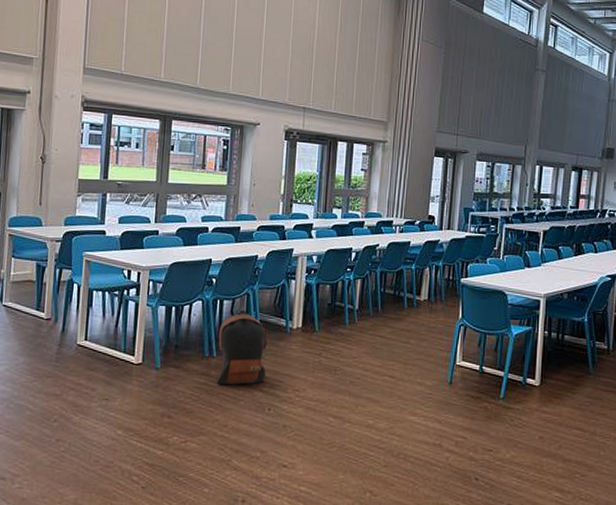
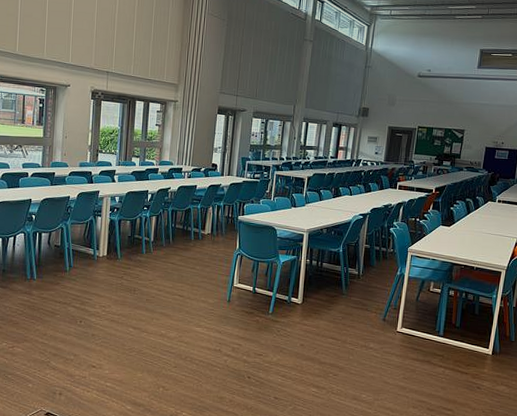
backpack: present [216,310,267,385] -> none [37,241,78,302]

